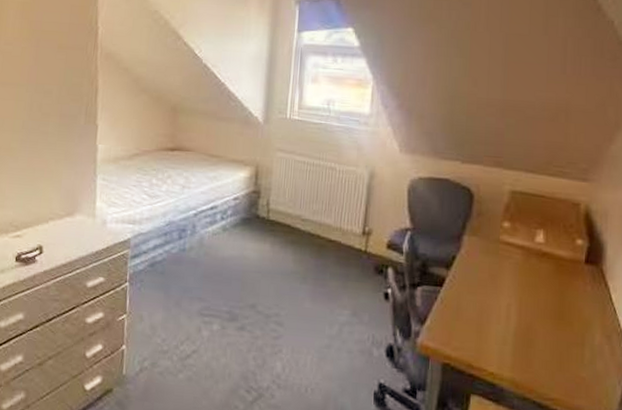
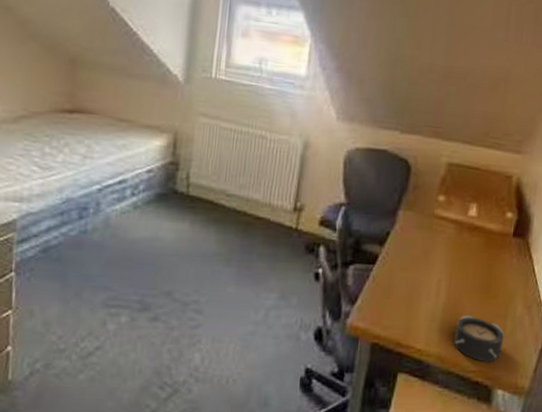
alarm clock: none [527,340,582,391] -> present [453,314,504,362]

